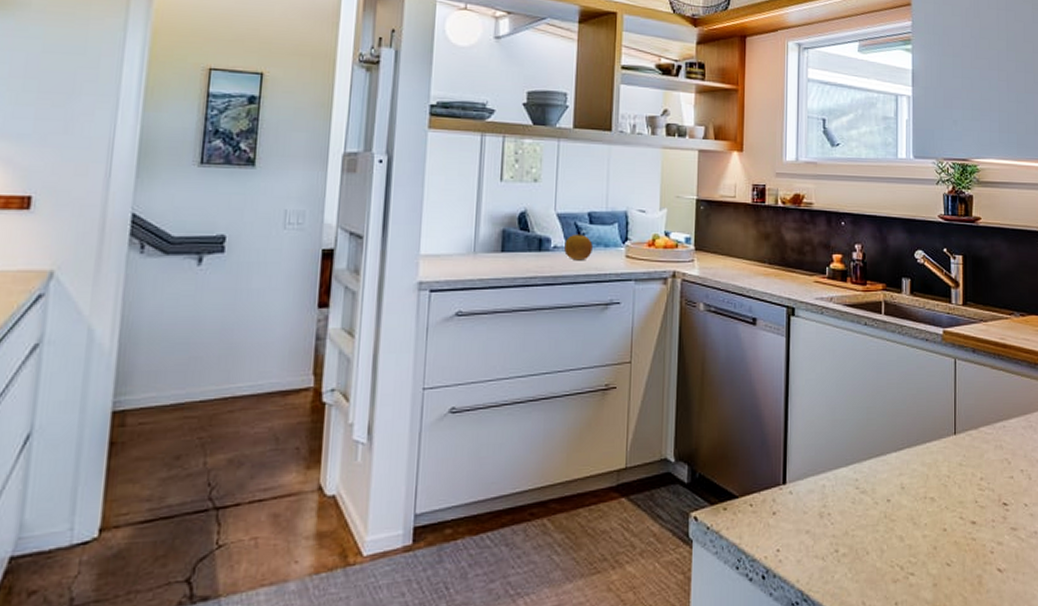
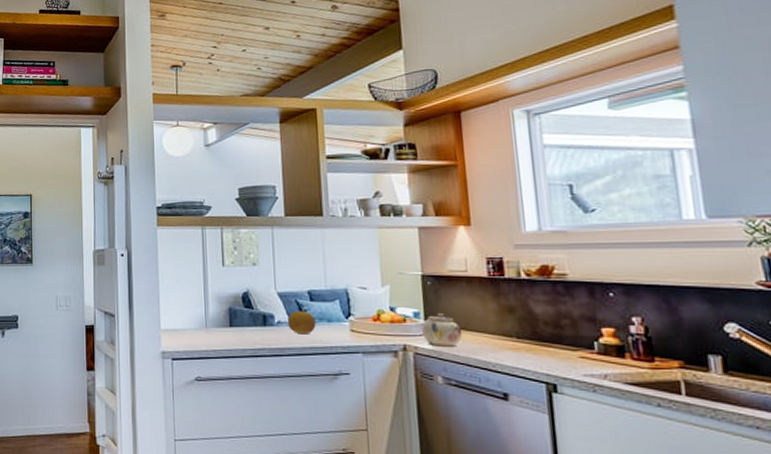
teapot: none [691,238,725,273] -> present [422,312,463,347]

